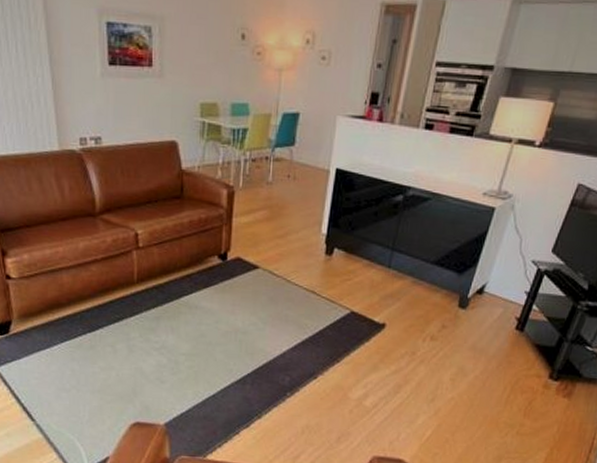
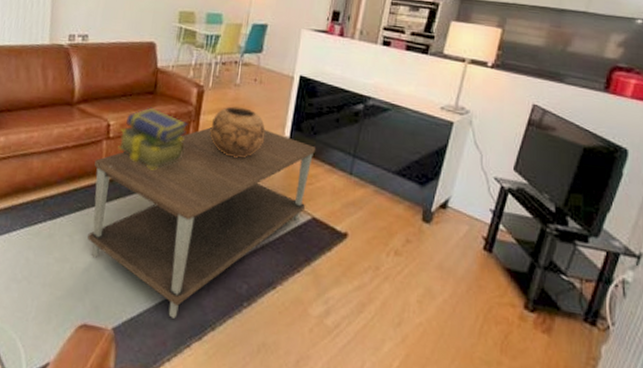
coffee table: none [127,229,354,411] -> present [87,127,316,319]
stack of books: none [149,213,221,277] -> present [118,107,189,170]
decorative bowl: none [244,206,302,259] -> present [210,106,266,158]

